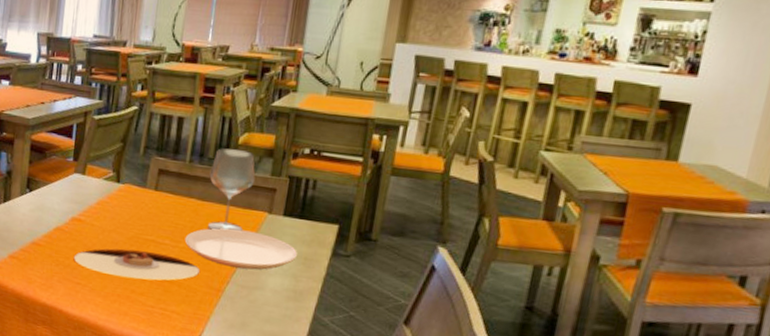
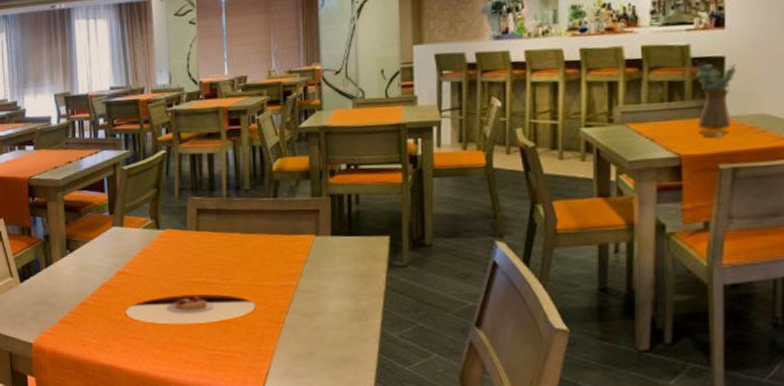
plate: present [184,228,297,270] -> none [235,256,352,296]
wine glass: present [208,148,255,231] -> none [249,176,296,262]
vase: none [650,103,700,183] -> present [695,60,736,140]

